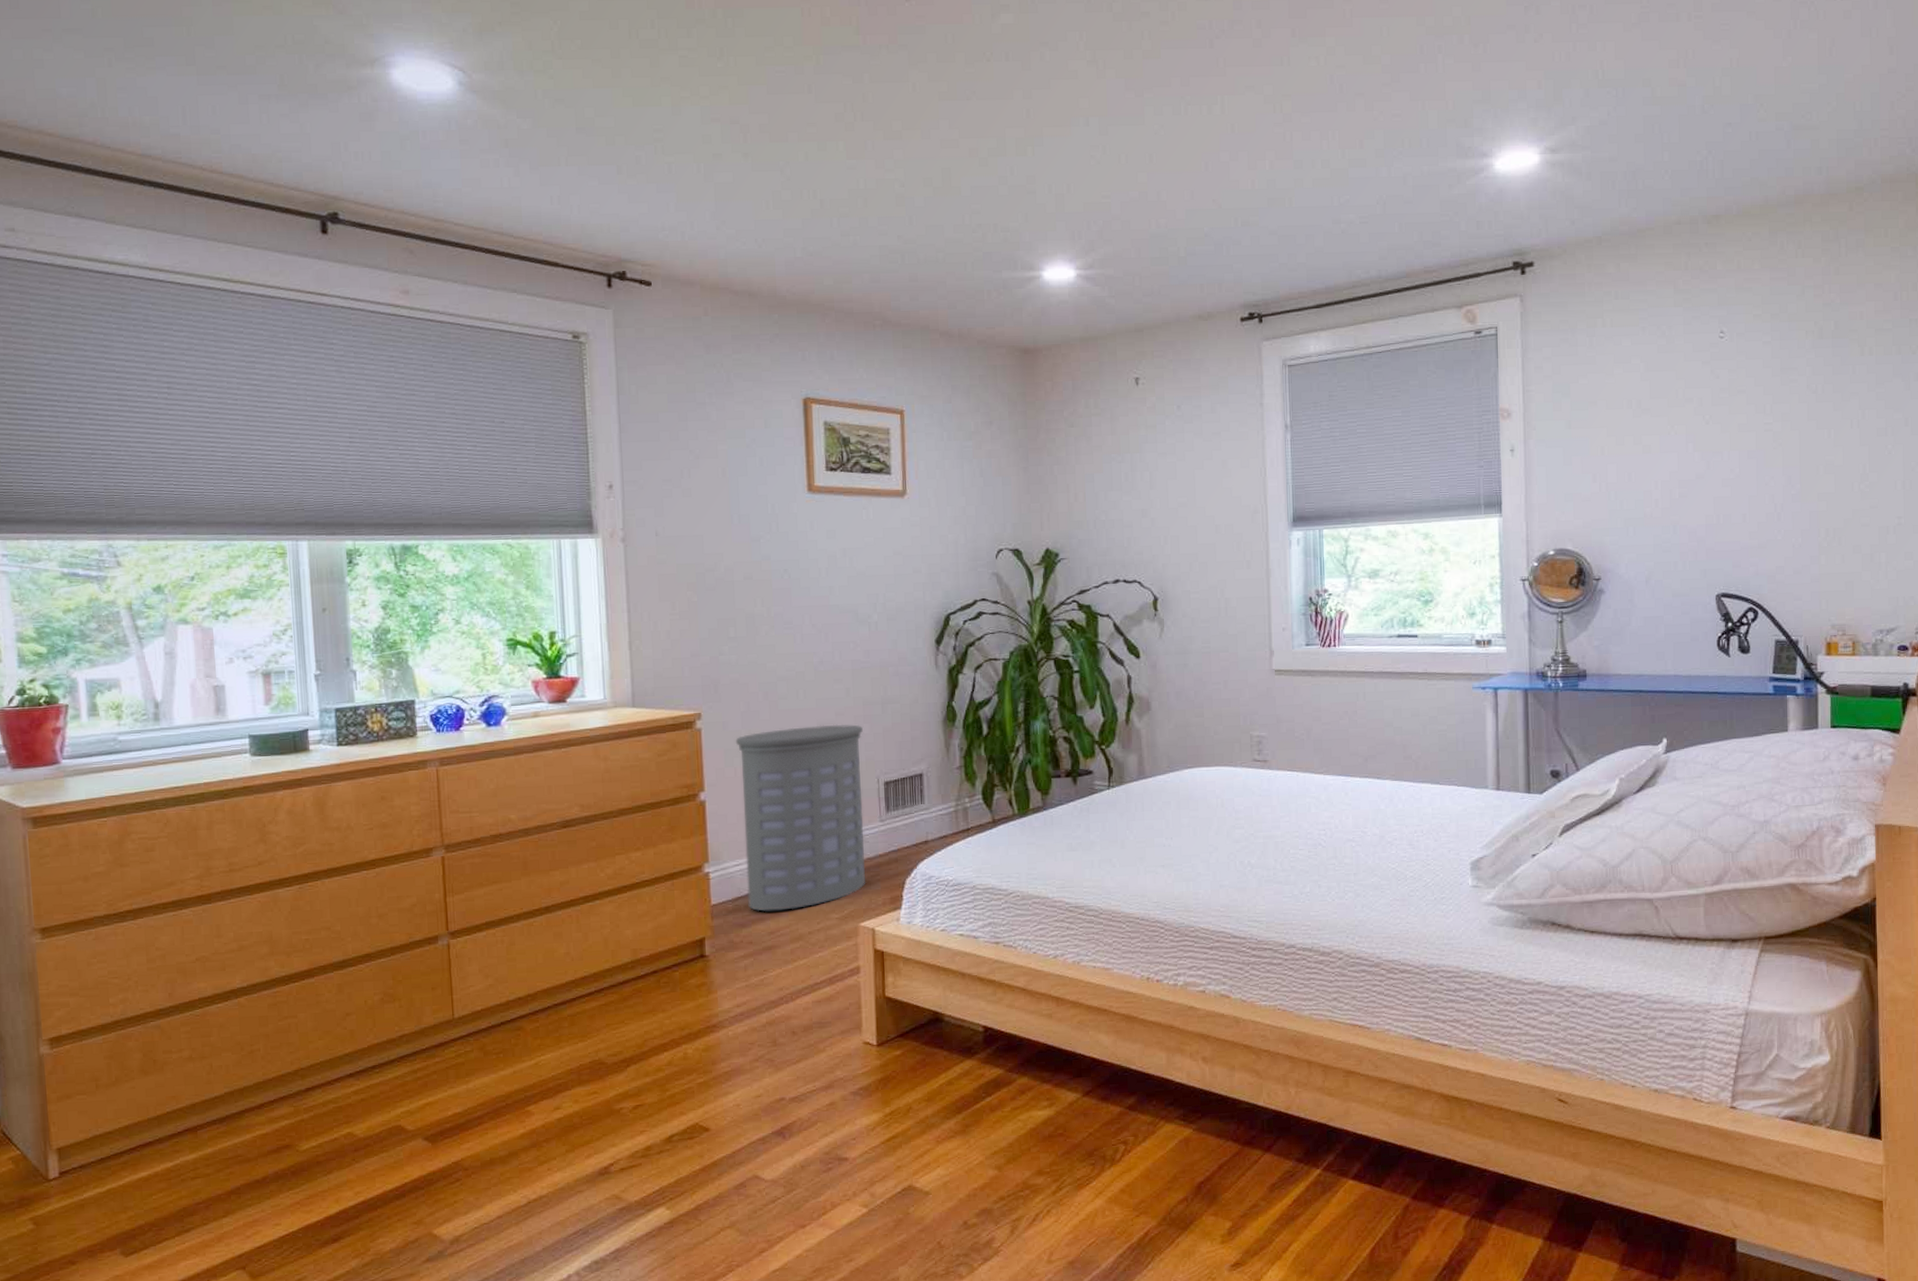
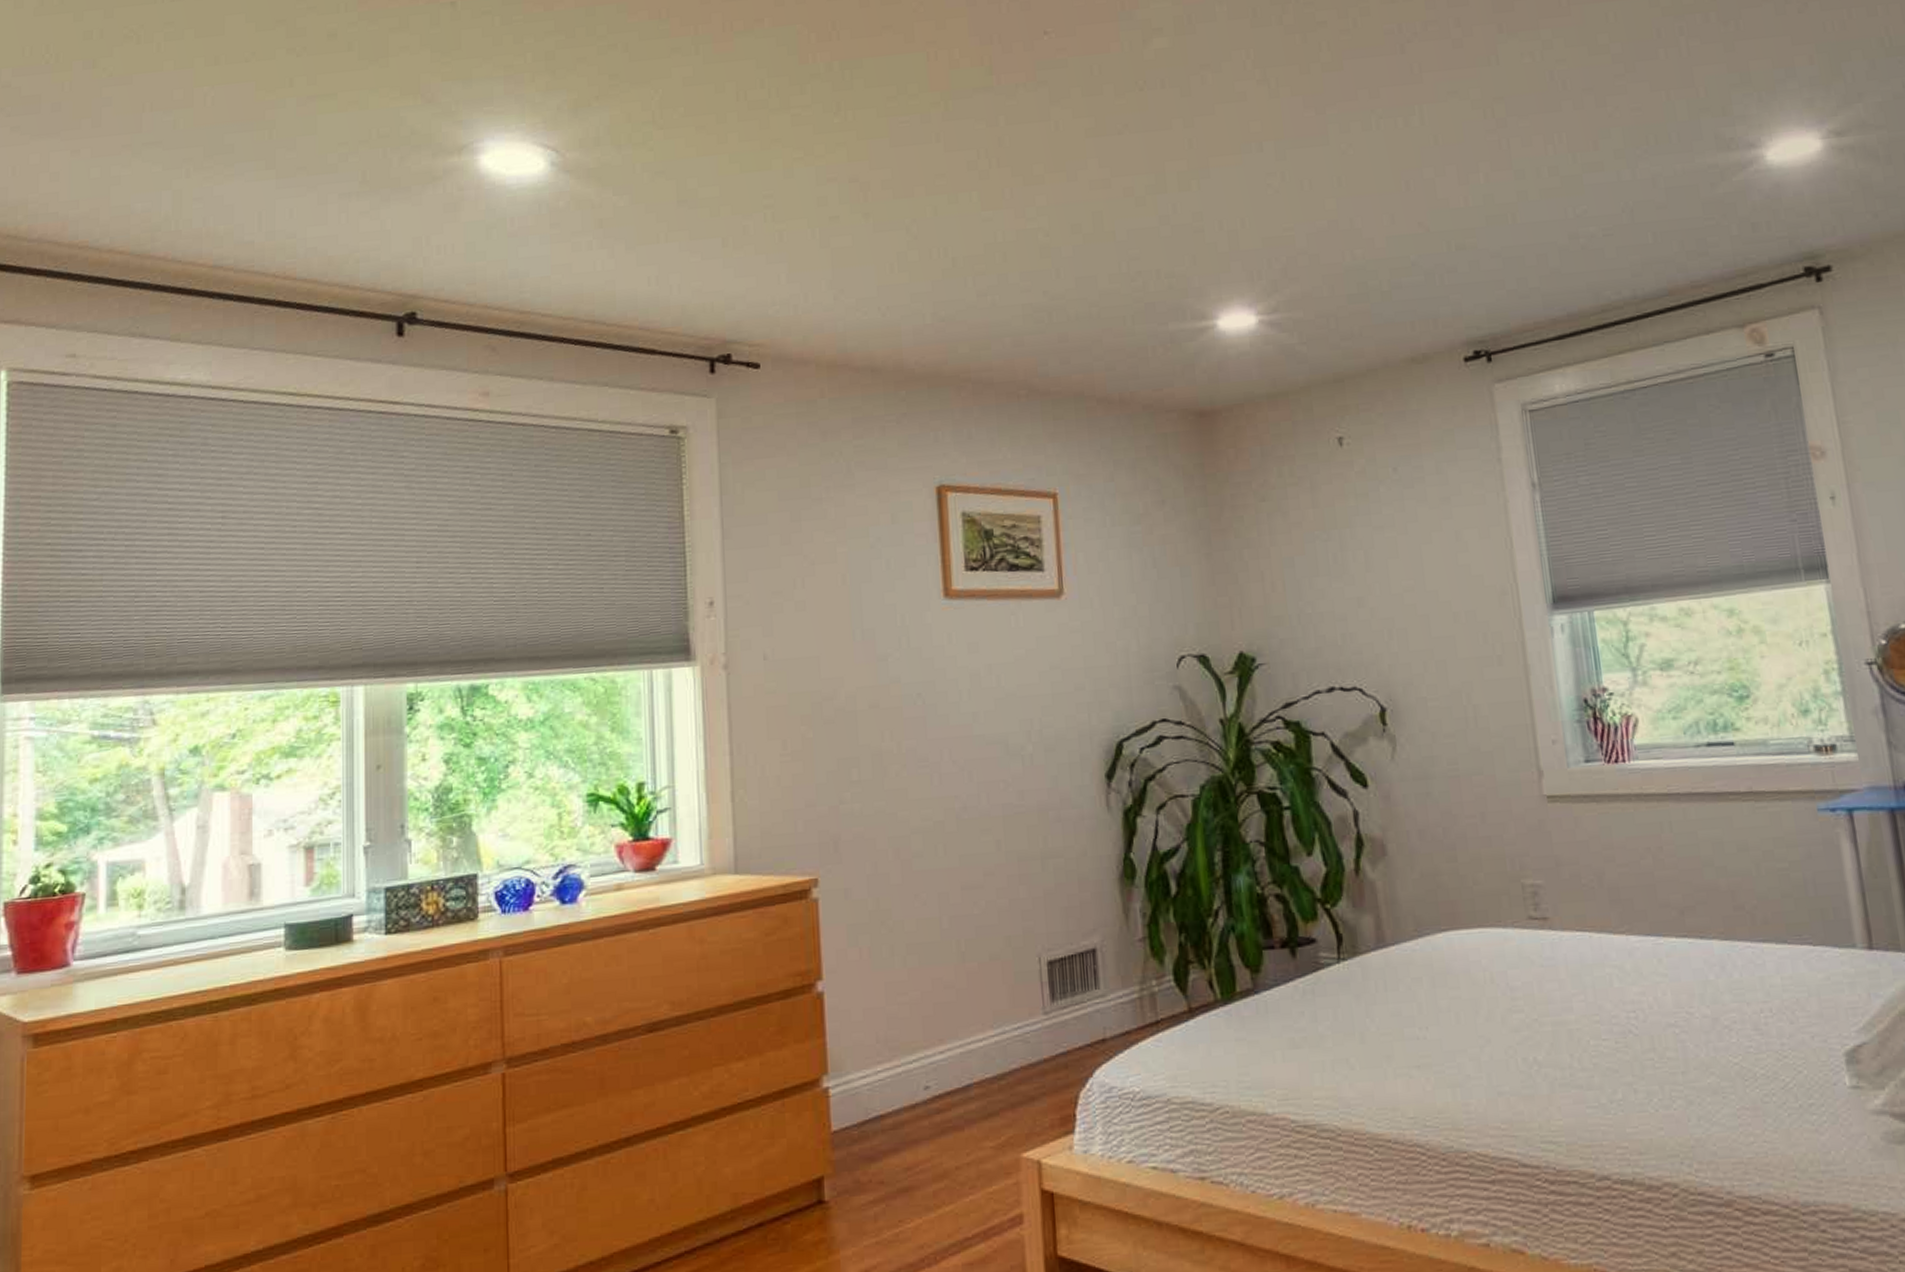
laundry hamper: present [735,724,866,911] -> none [860,887,1028,1139]

